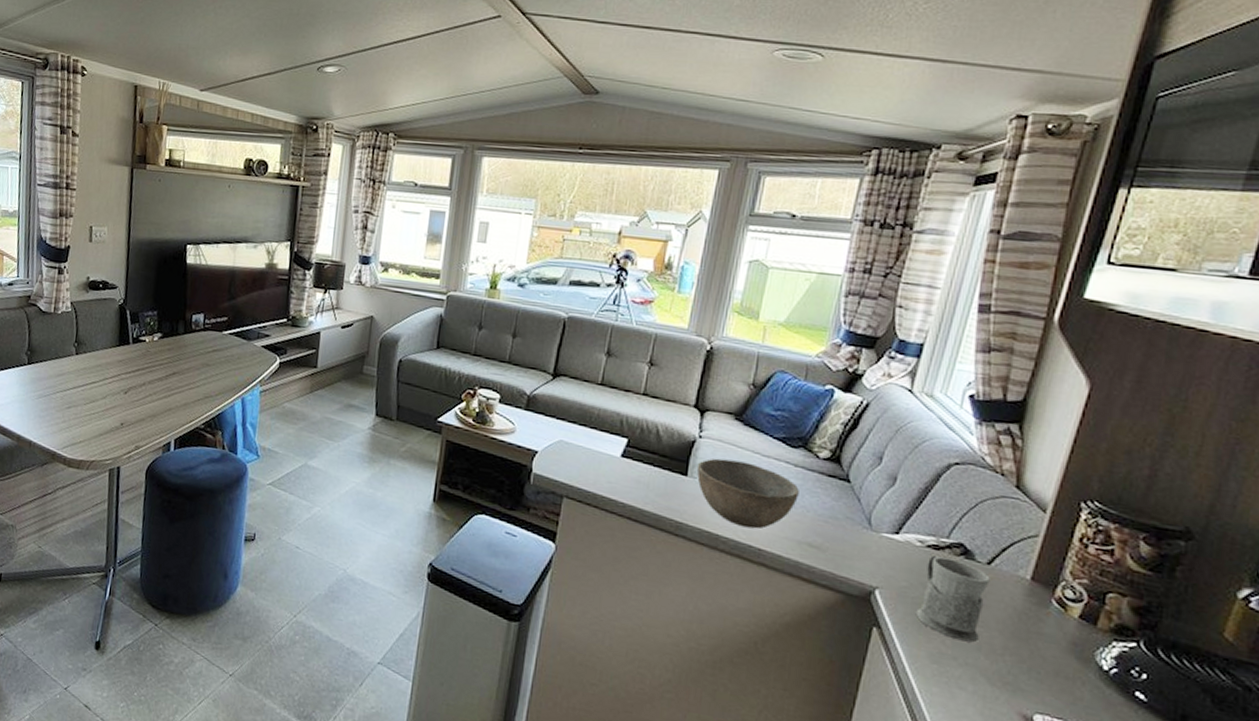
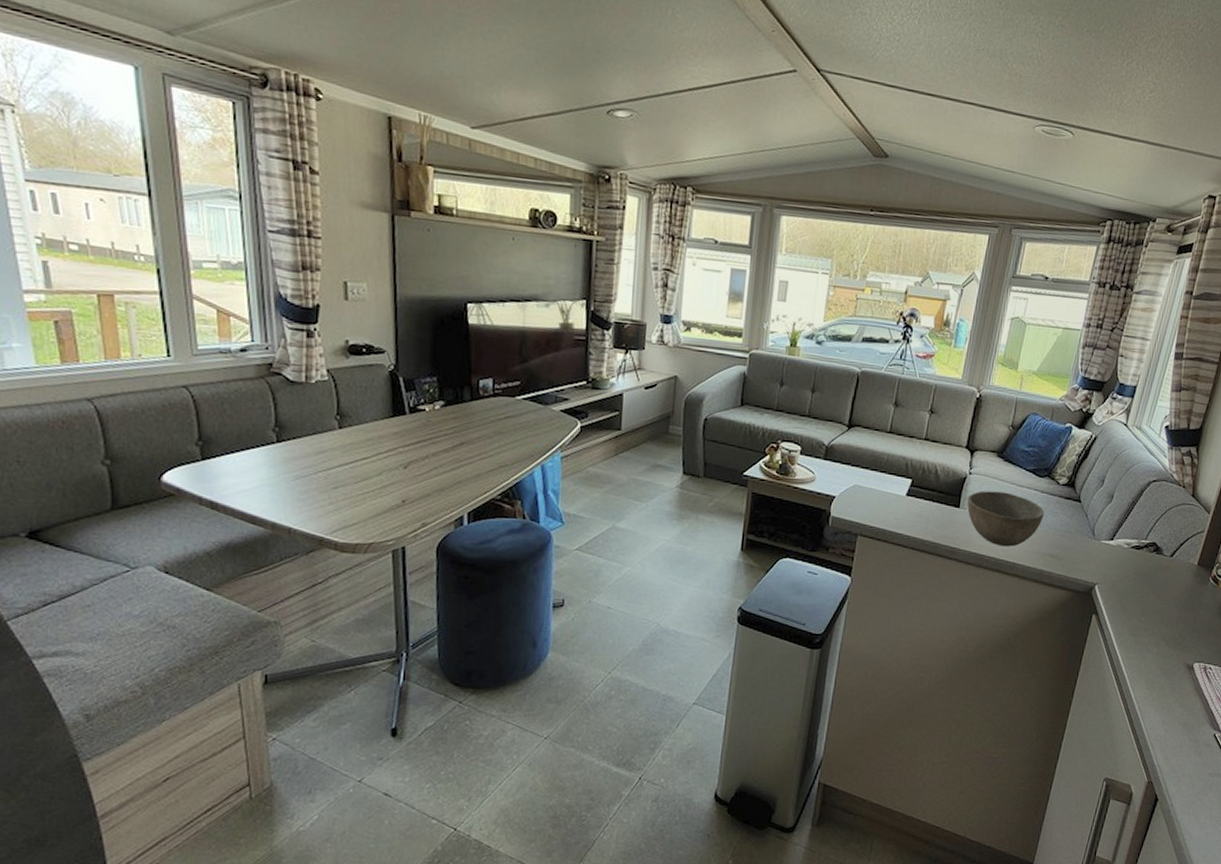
mug: present [915,554,990,643] -> none [1122,553,1172,617]

